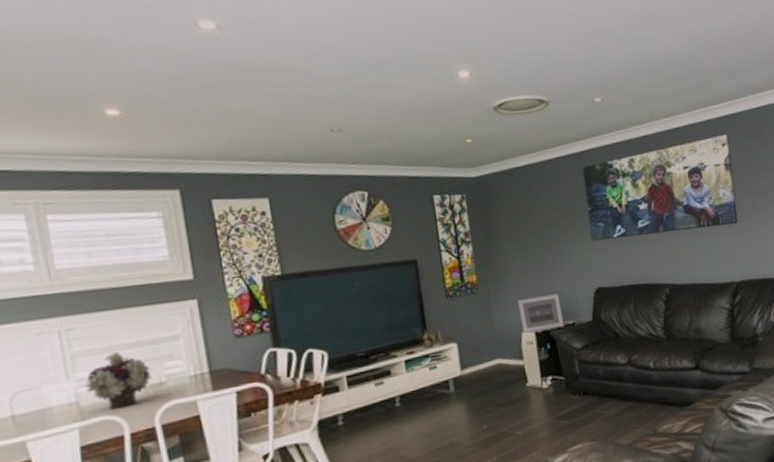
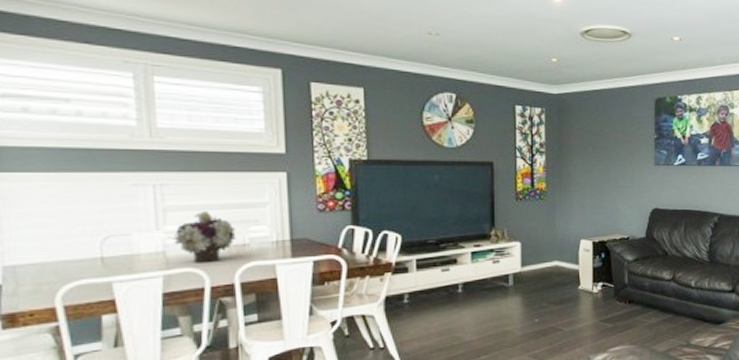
picture frame: present [518,293,565,333] -> none [581,209,620,241]

